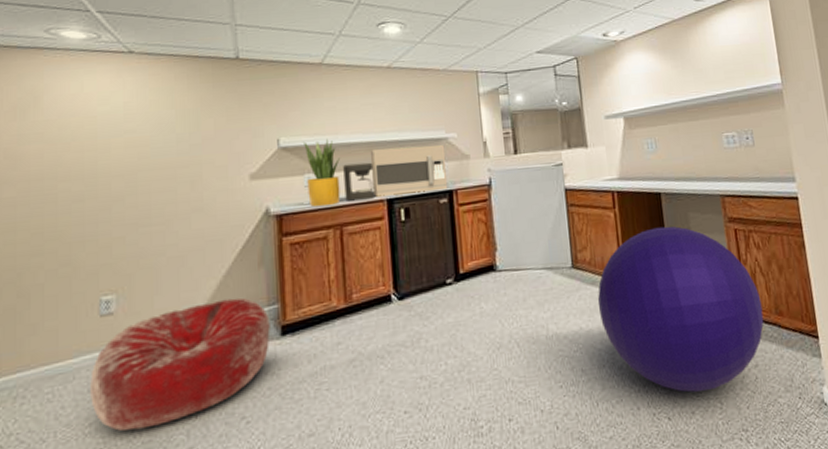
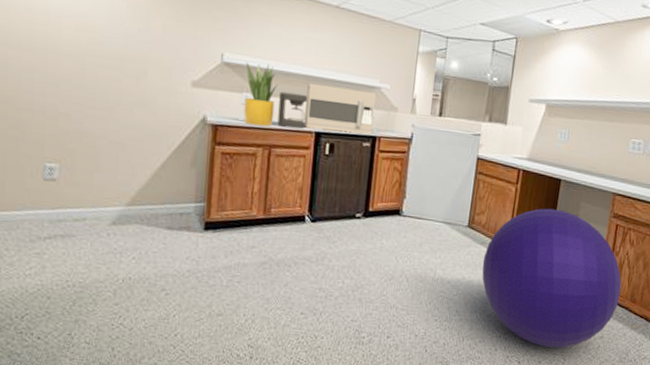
bean bag chair: present [90,297,270,431] -> none [32,188,196,281]

